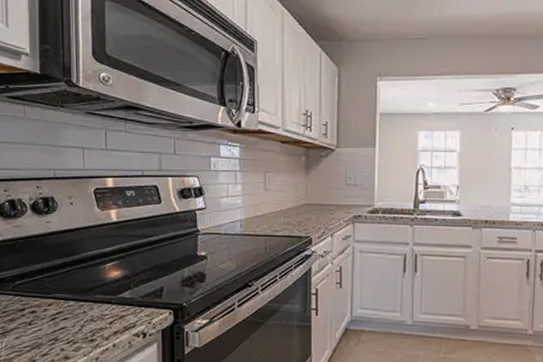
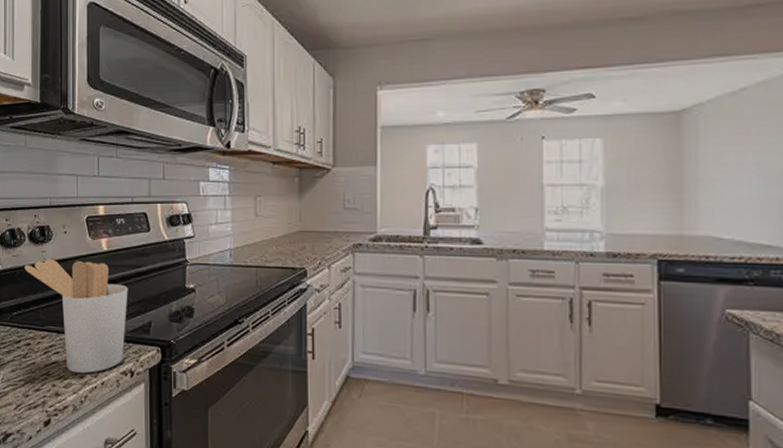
utensil holder: none [27,229,140,337] -> present [24,259,128,374]

